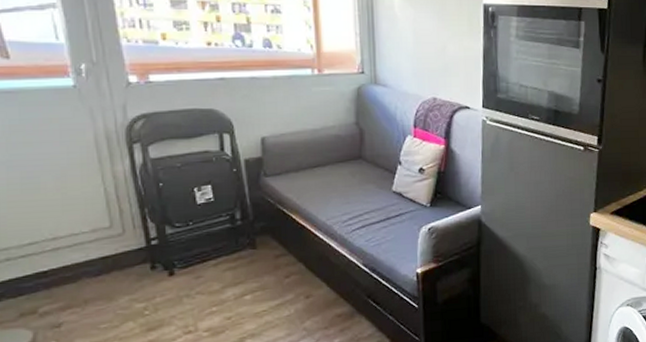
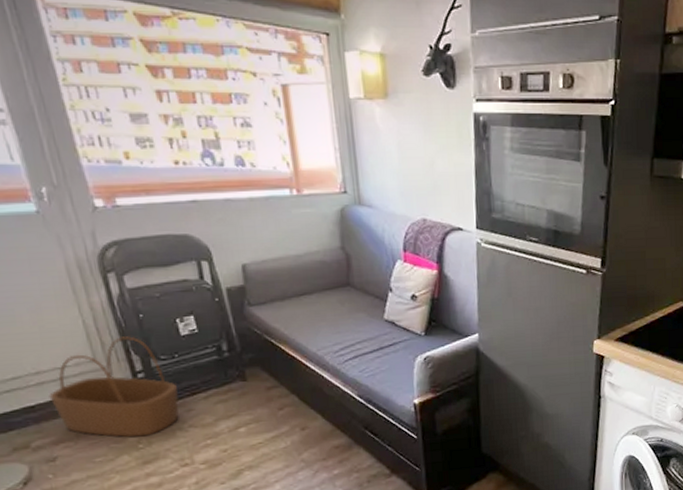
basket: none [62,204,190,304] -> present [49,336,180,438]

